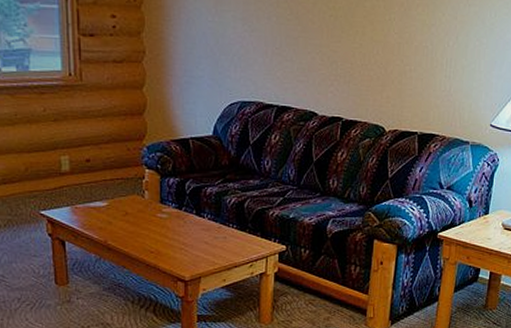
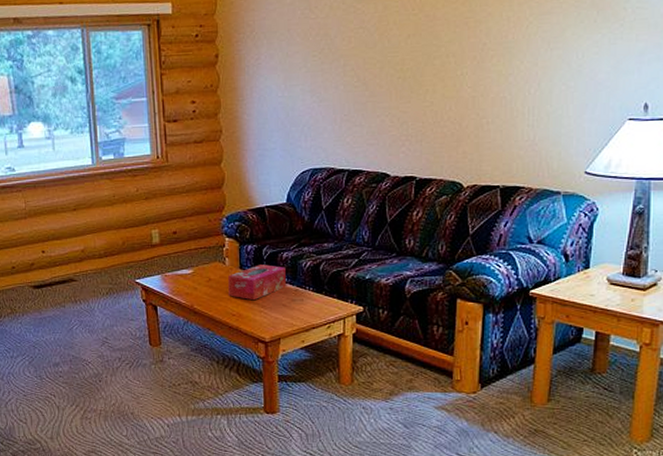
tissue box: none [147,199,209,237] -> present [228,264,286,301]

